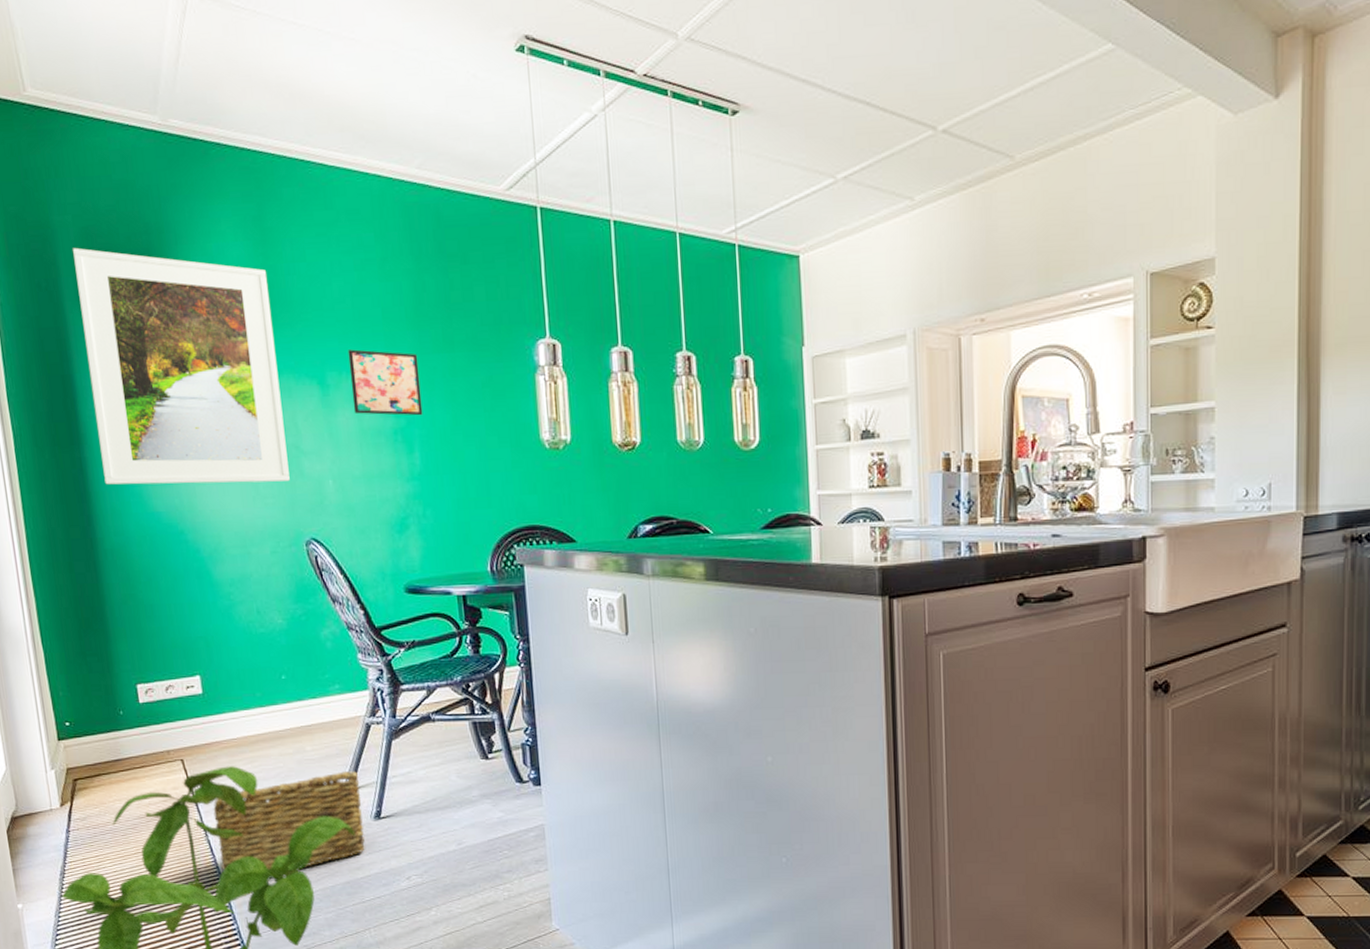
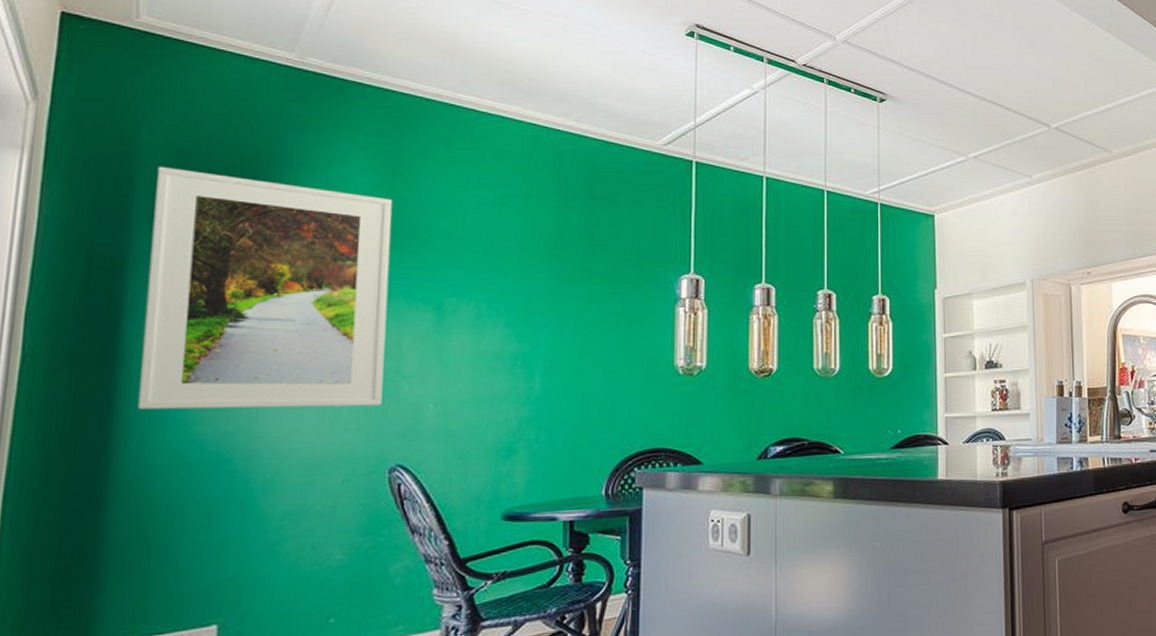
wall art: present [347,349,423,416] -> none [470,277,551,342]

